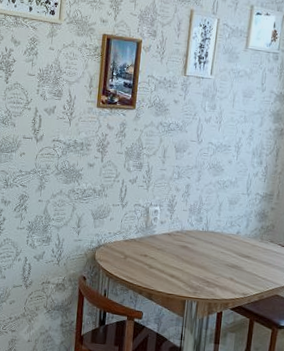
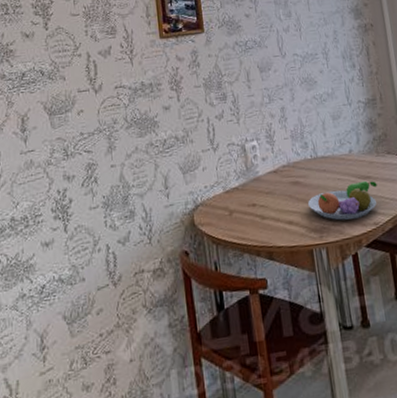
fruit bowl: none [191,258,254,287] -> present [308,180,378,221]

